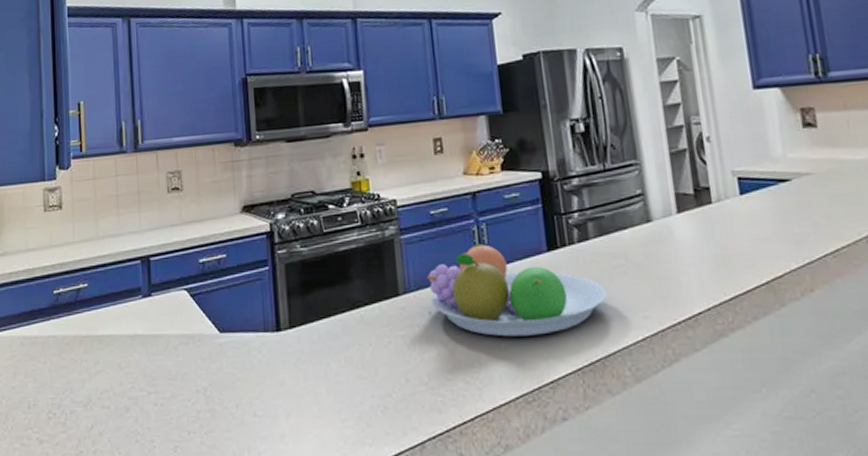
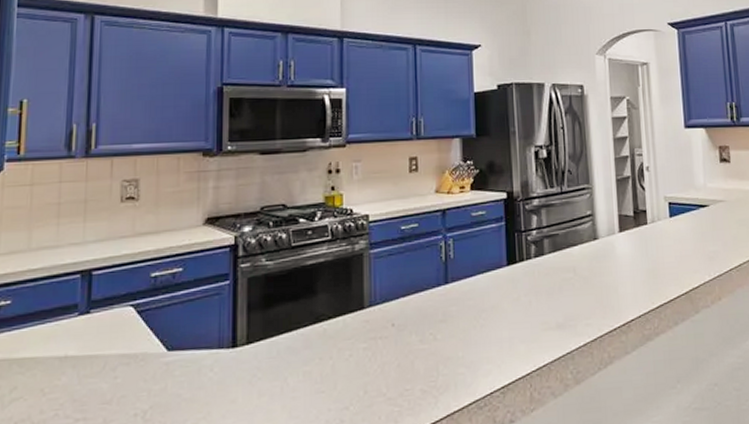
fruit bowl: present [426,243,608,337] -> none [392,258,557,346]

